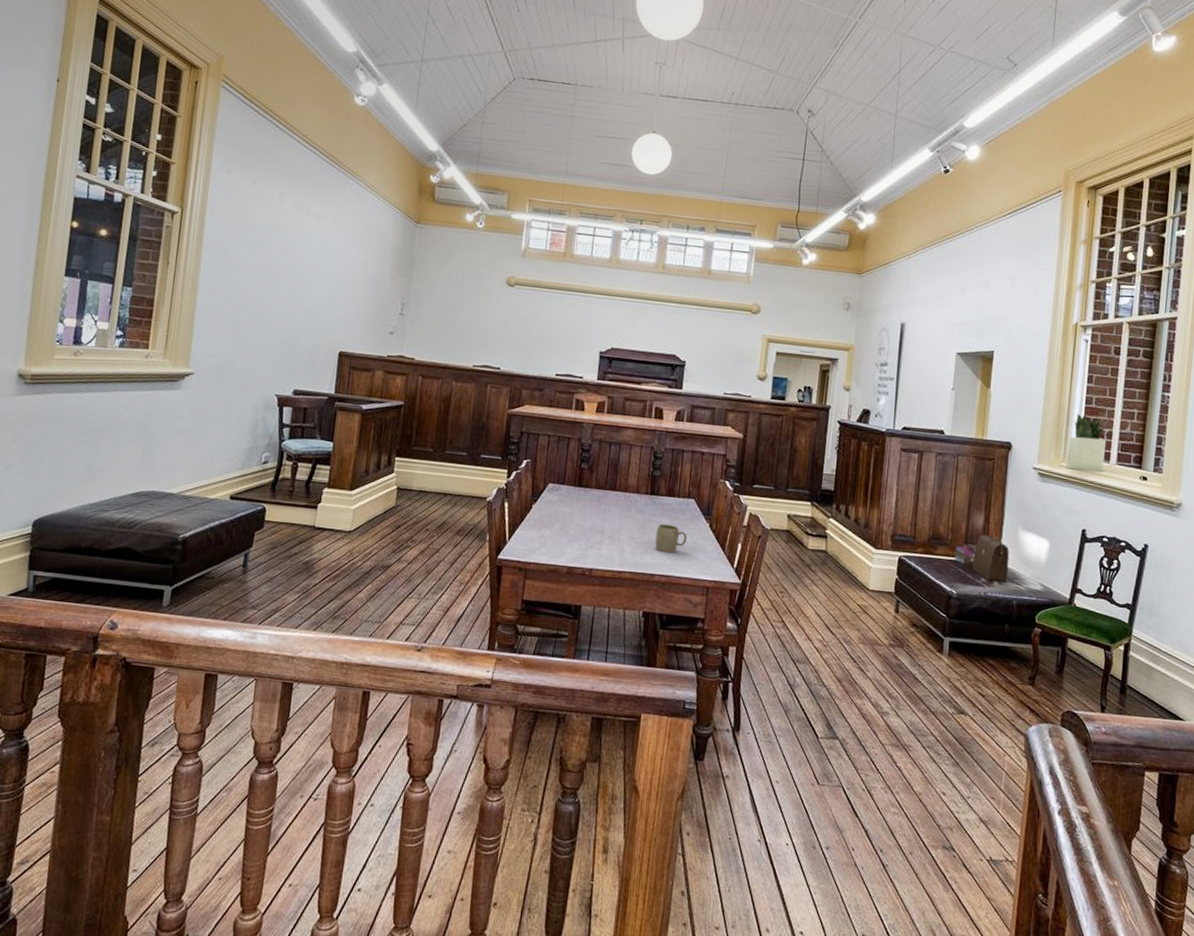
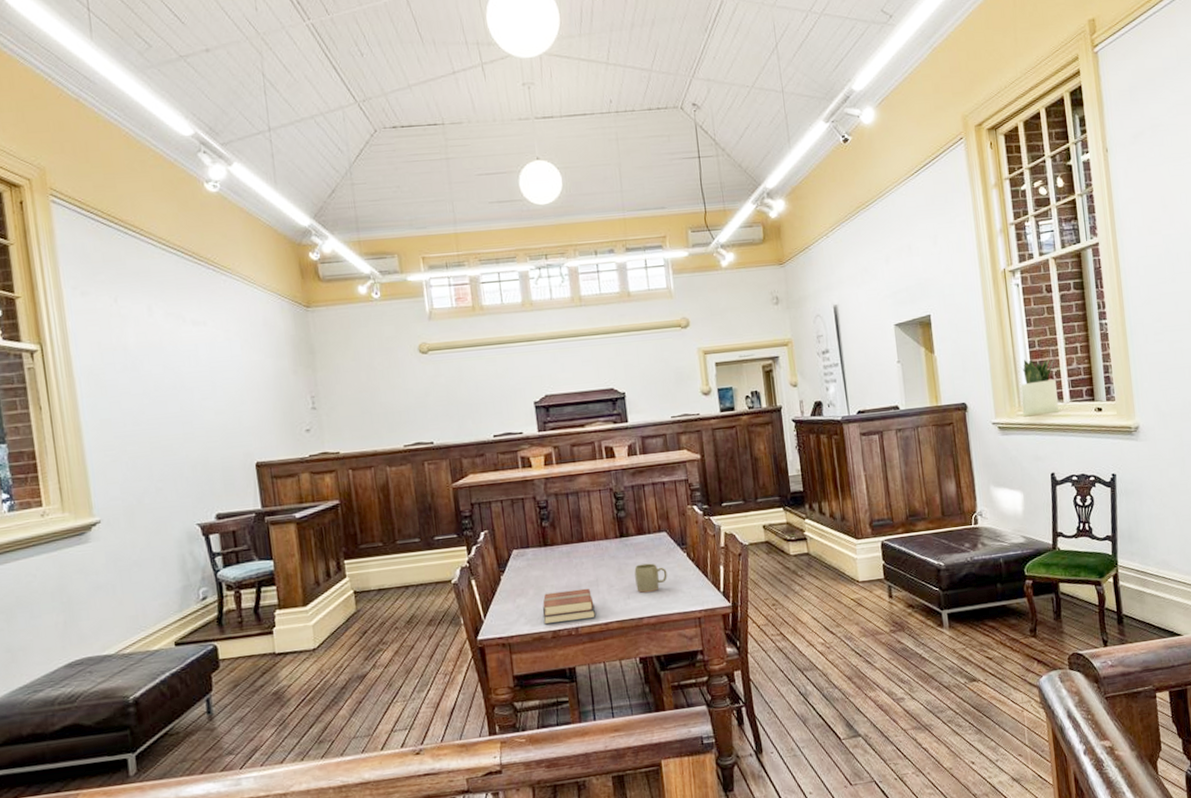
books: none [561,530,613,564] -> present [542,588,597,625]
books: present [954,542,977,567] -> none [934,512,955,536]
briefcase: present [972,534,1010,584] -> none [952,498,990,546]

